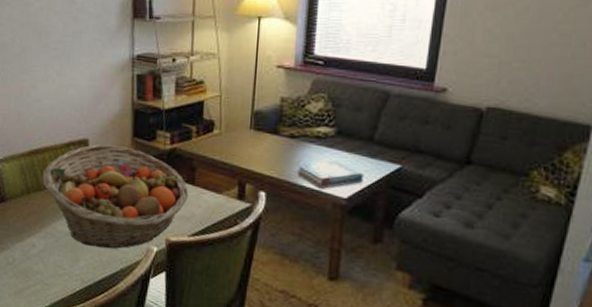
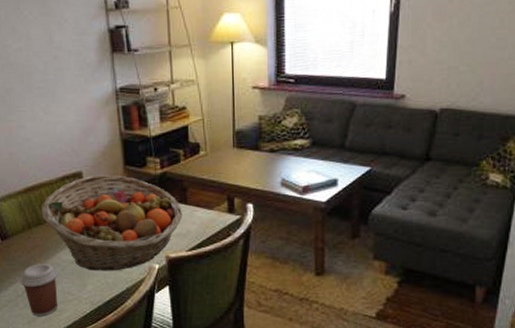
coffee cup: none [12,231,52,289] -> present [20,264,58,317]

